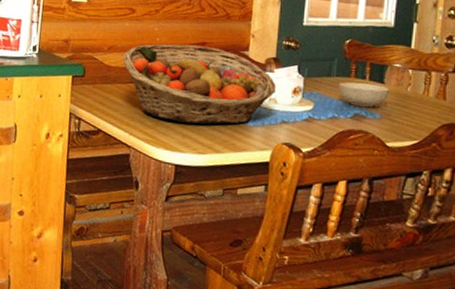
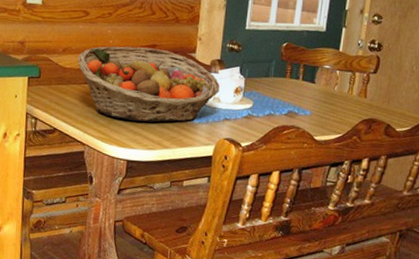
cereal bowl: present [338,82,389,108] -> none [274,82,319,106]

